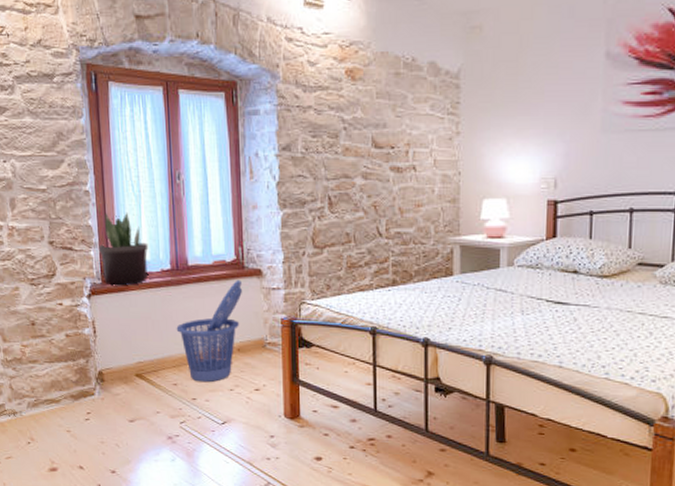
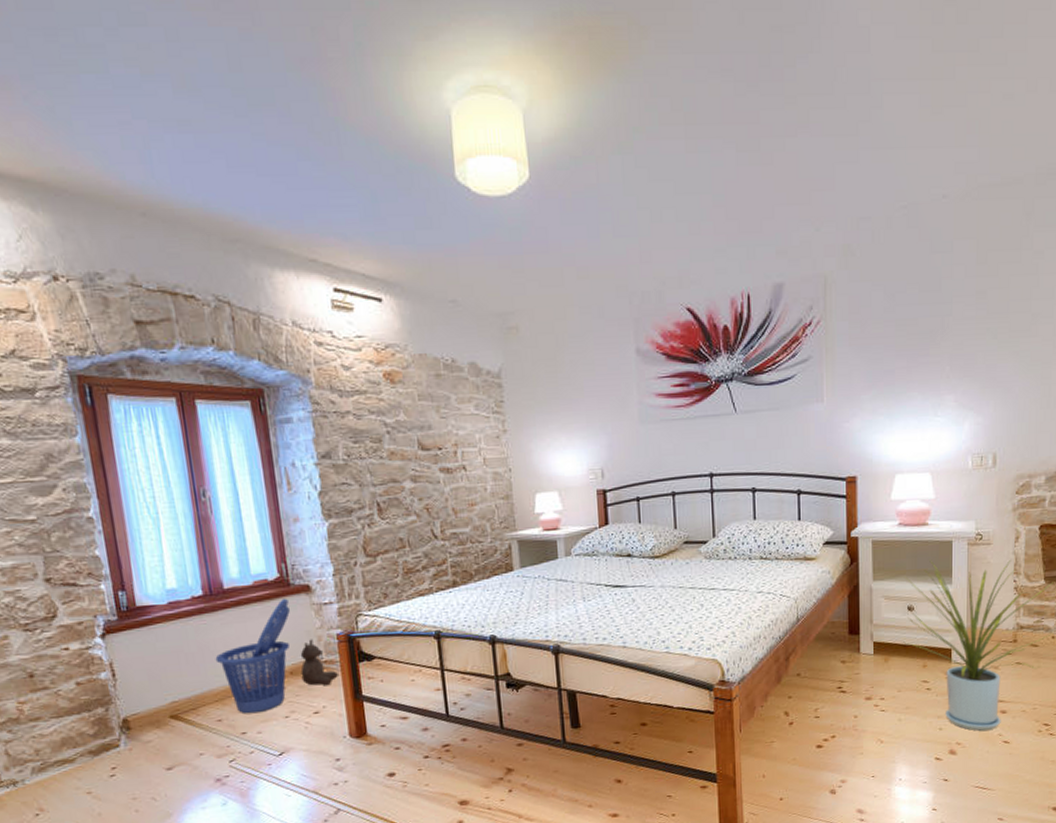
planter: present [99,211,149,285] -> none [111,537,176,620]
teddy bear: none [247,320,279,365] -> present [300,639,338,686]

